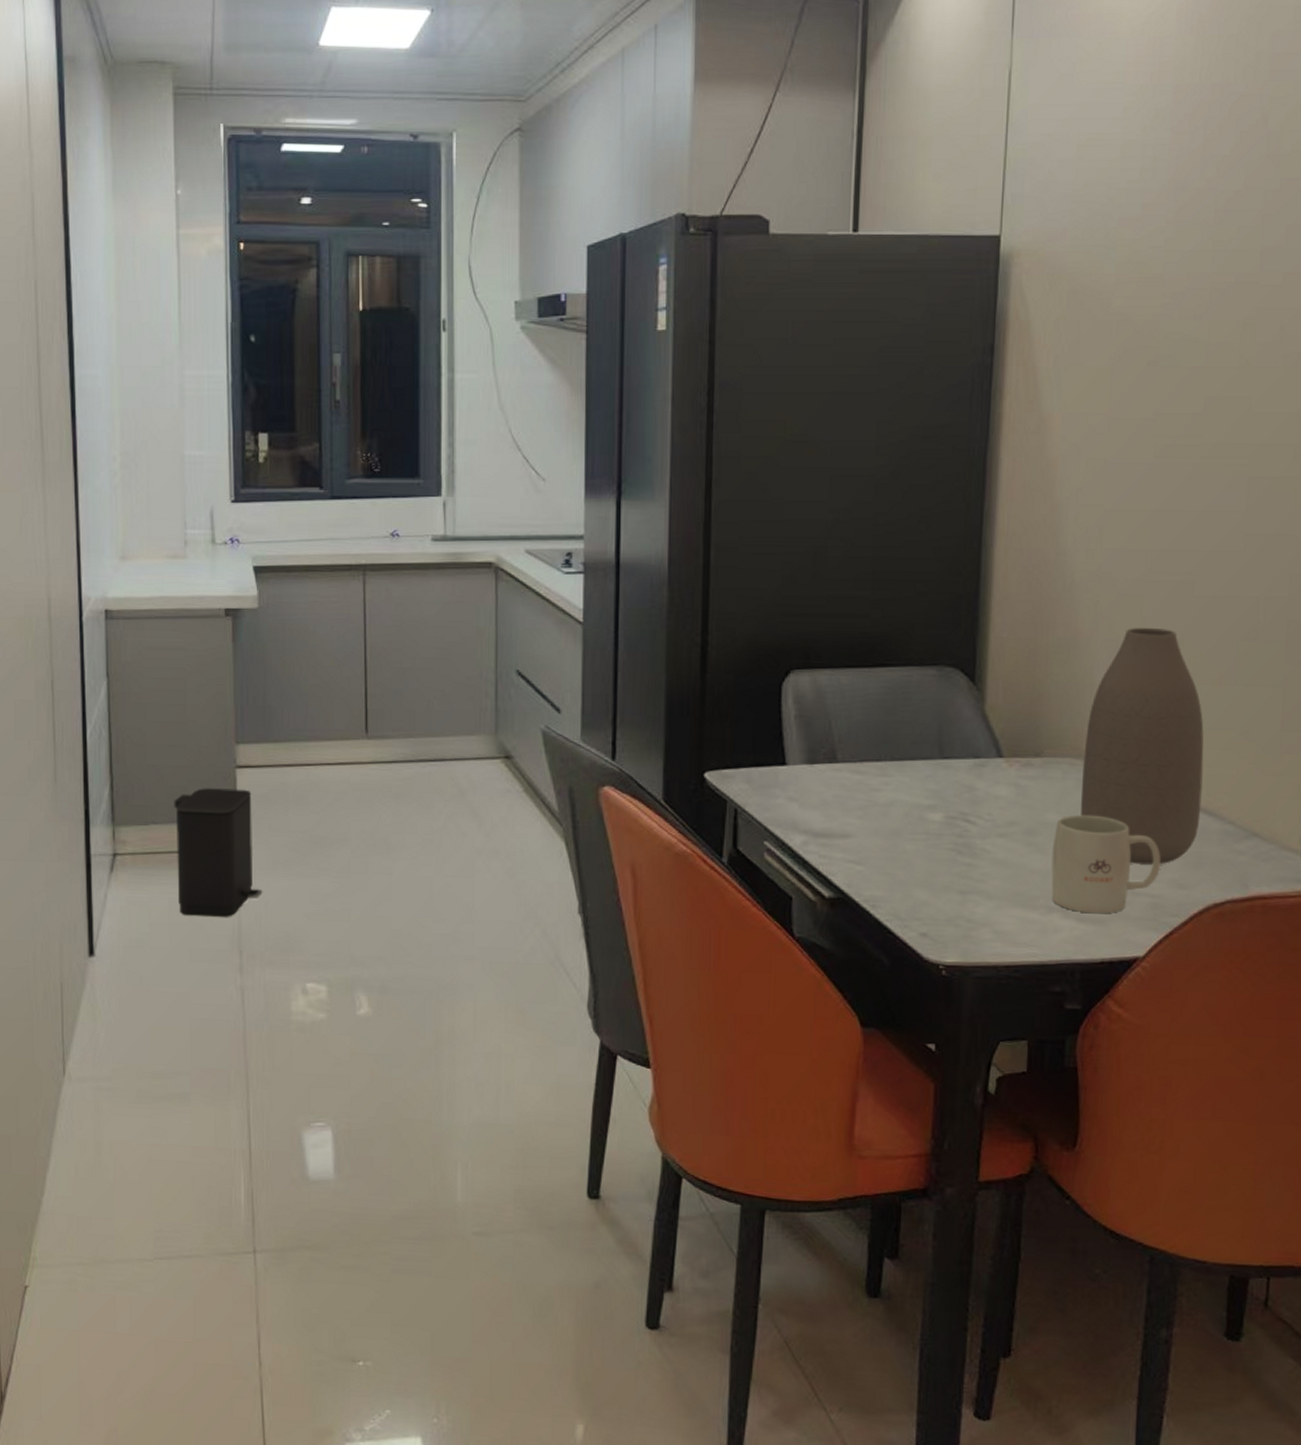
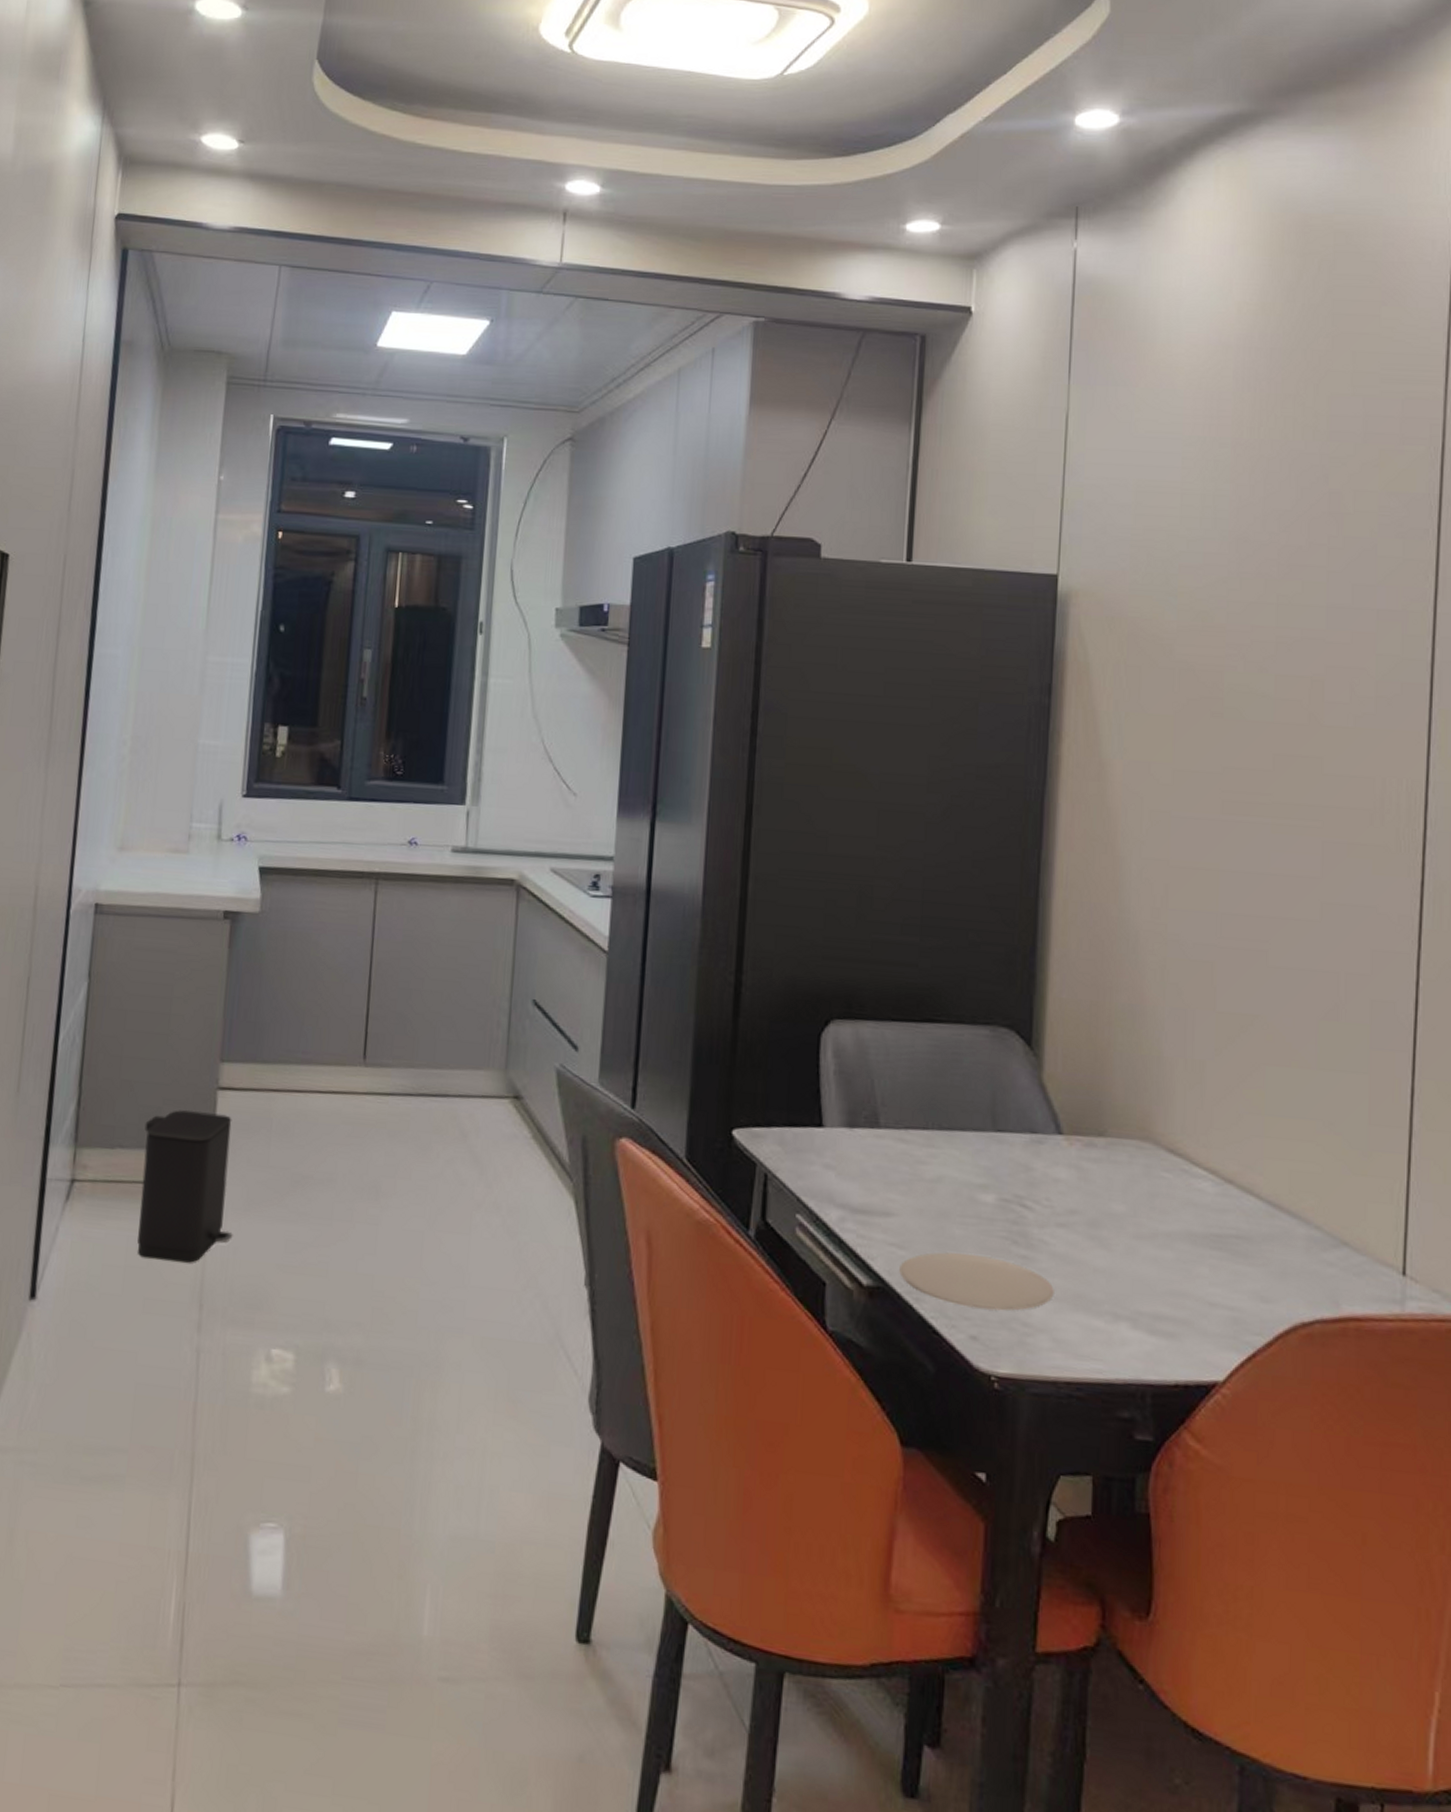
plate: none [857,864,995,911] -> present [899,1252,1054,1311]
mug: present [1051,814,1161,914] -> none [1117,1206,1240,1327]
vase: present [1081,627,1204,865] -> none [1150,997,1285,1271]

